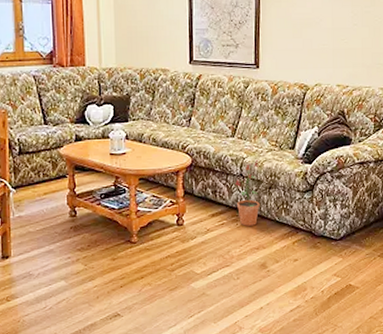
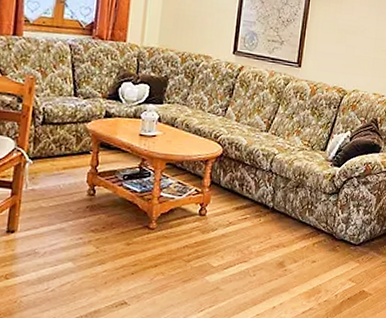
potted plant: present [235,159,260,226] -> none [262,157,290,223]

